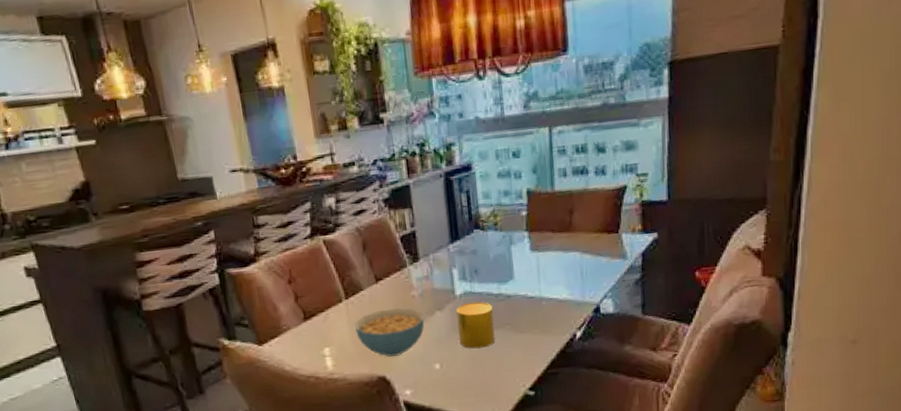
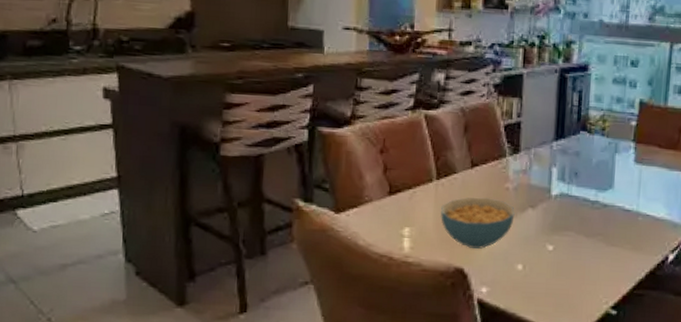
cup: present [456,301,495,349] -> none [547,205,587,255]

